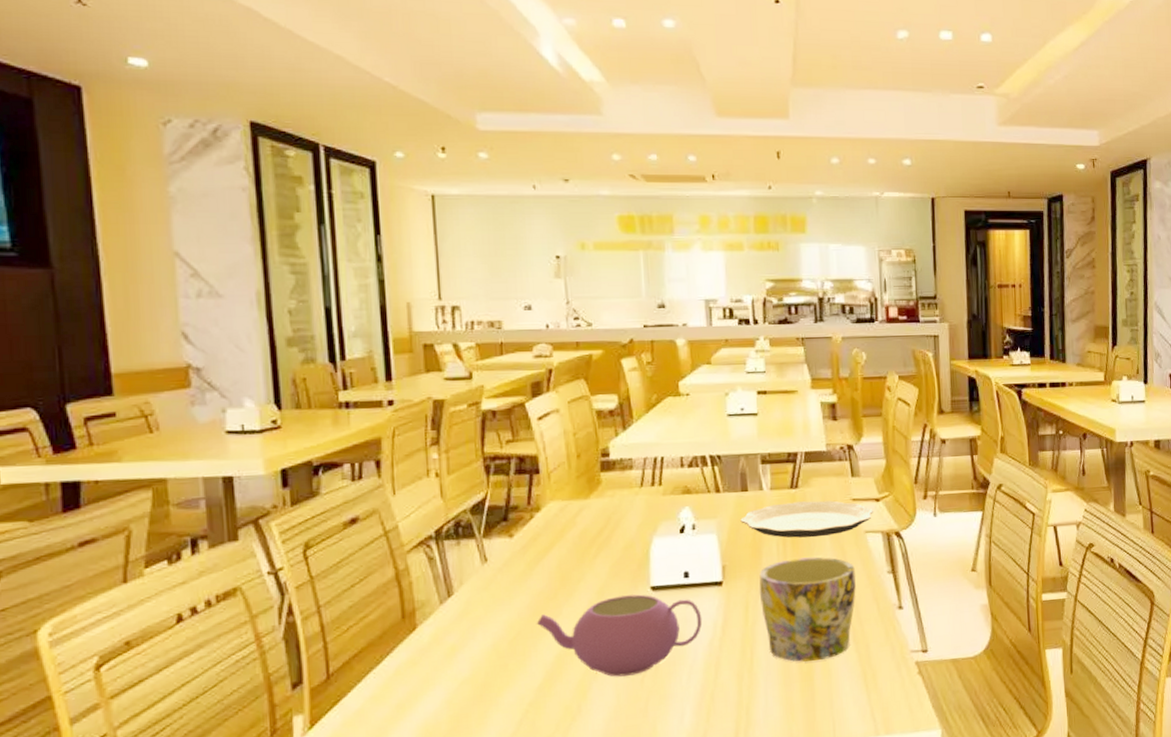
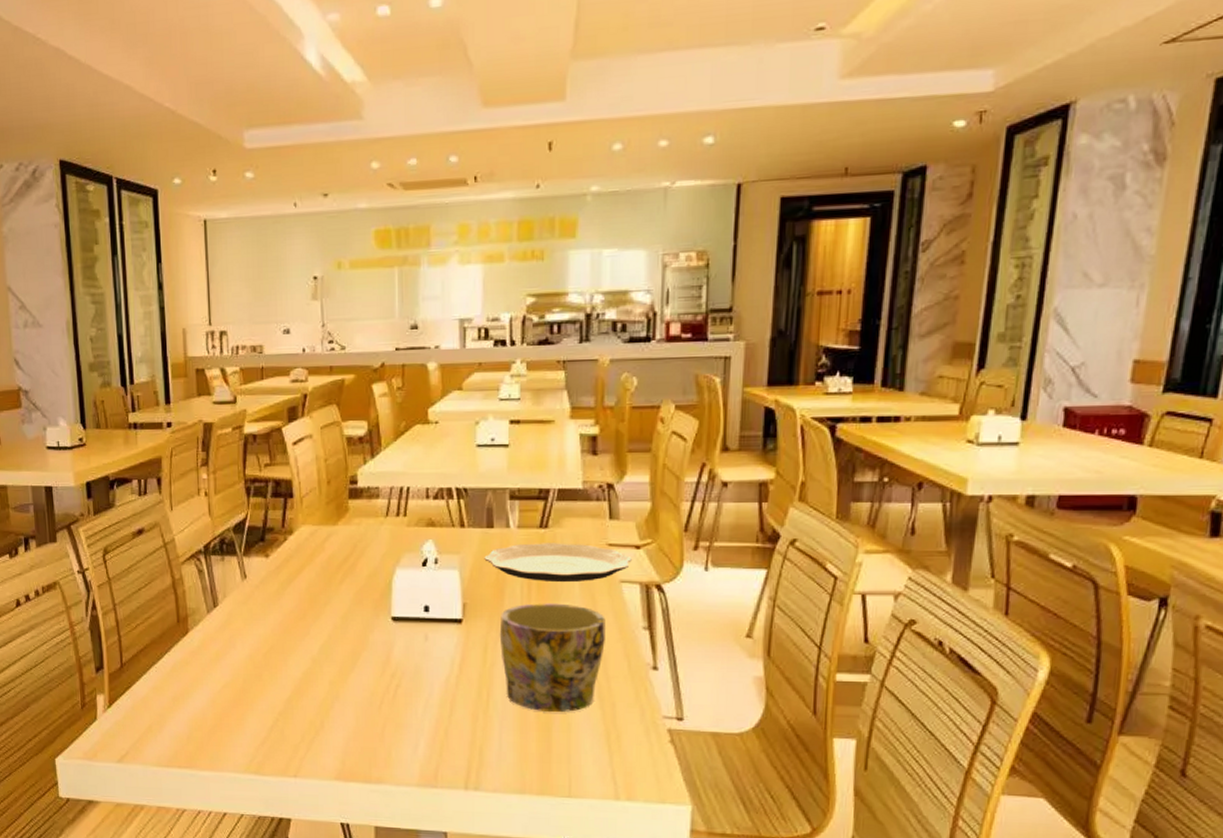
teapot: present [536,594,703,677] -> none [287,623,440,701]

